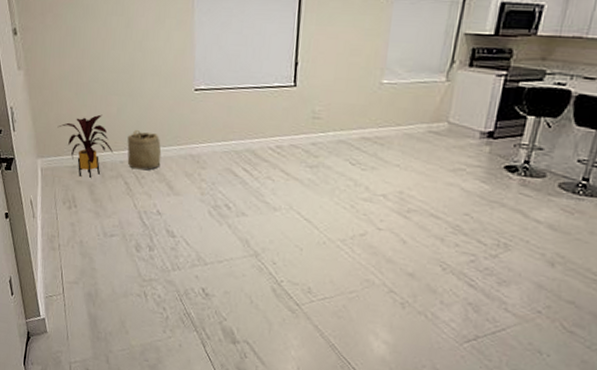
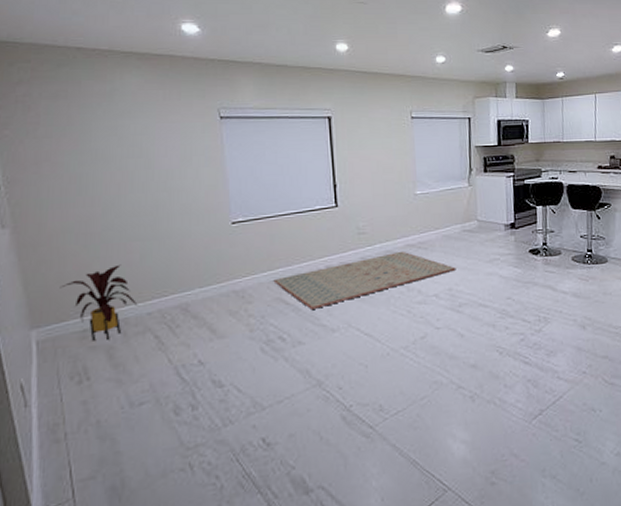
basket: present [127,129,162,171] -> none [155,274,199,319]
rug: none [226,142,412,186] -> present [273,251,456,309]

